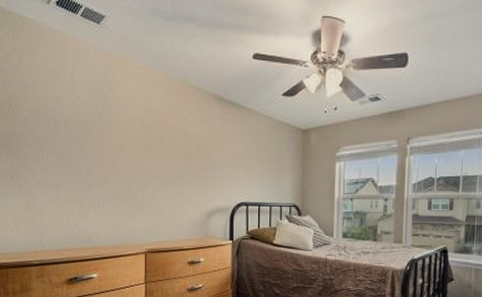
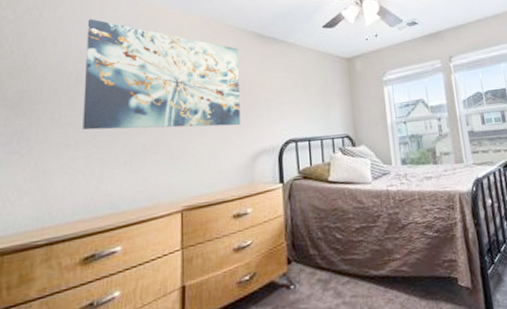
wall art: none [61,68,200,184] -> present [83,19,241,130]

